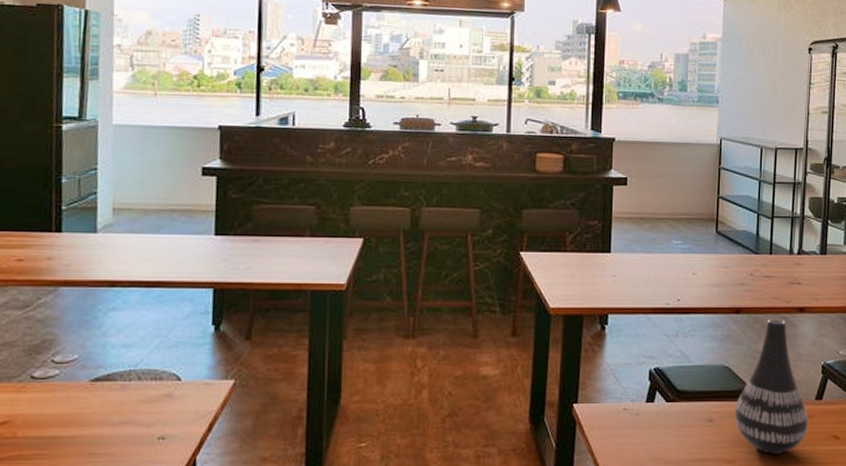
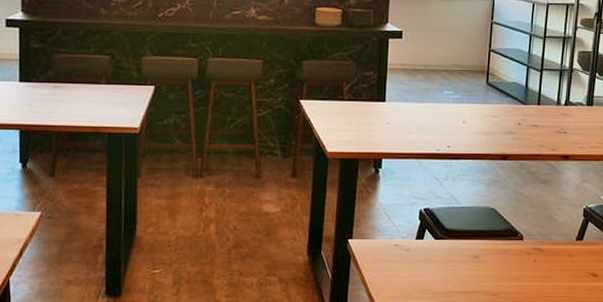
vase: present [734,318,808,455] -> none [498,165,569,289]

